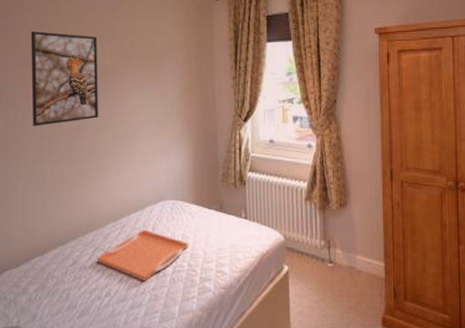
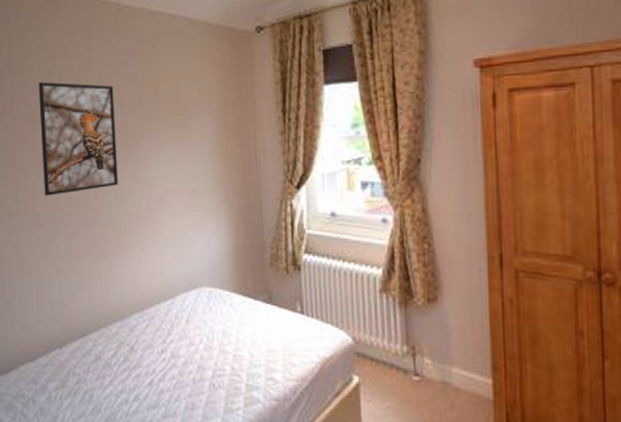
serving tray: present [96,229,189,281] -> none [122,322,231,386]

